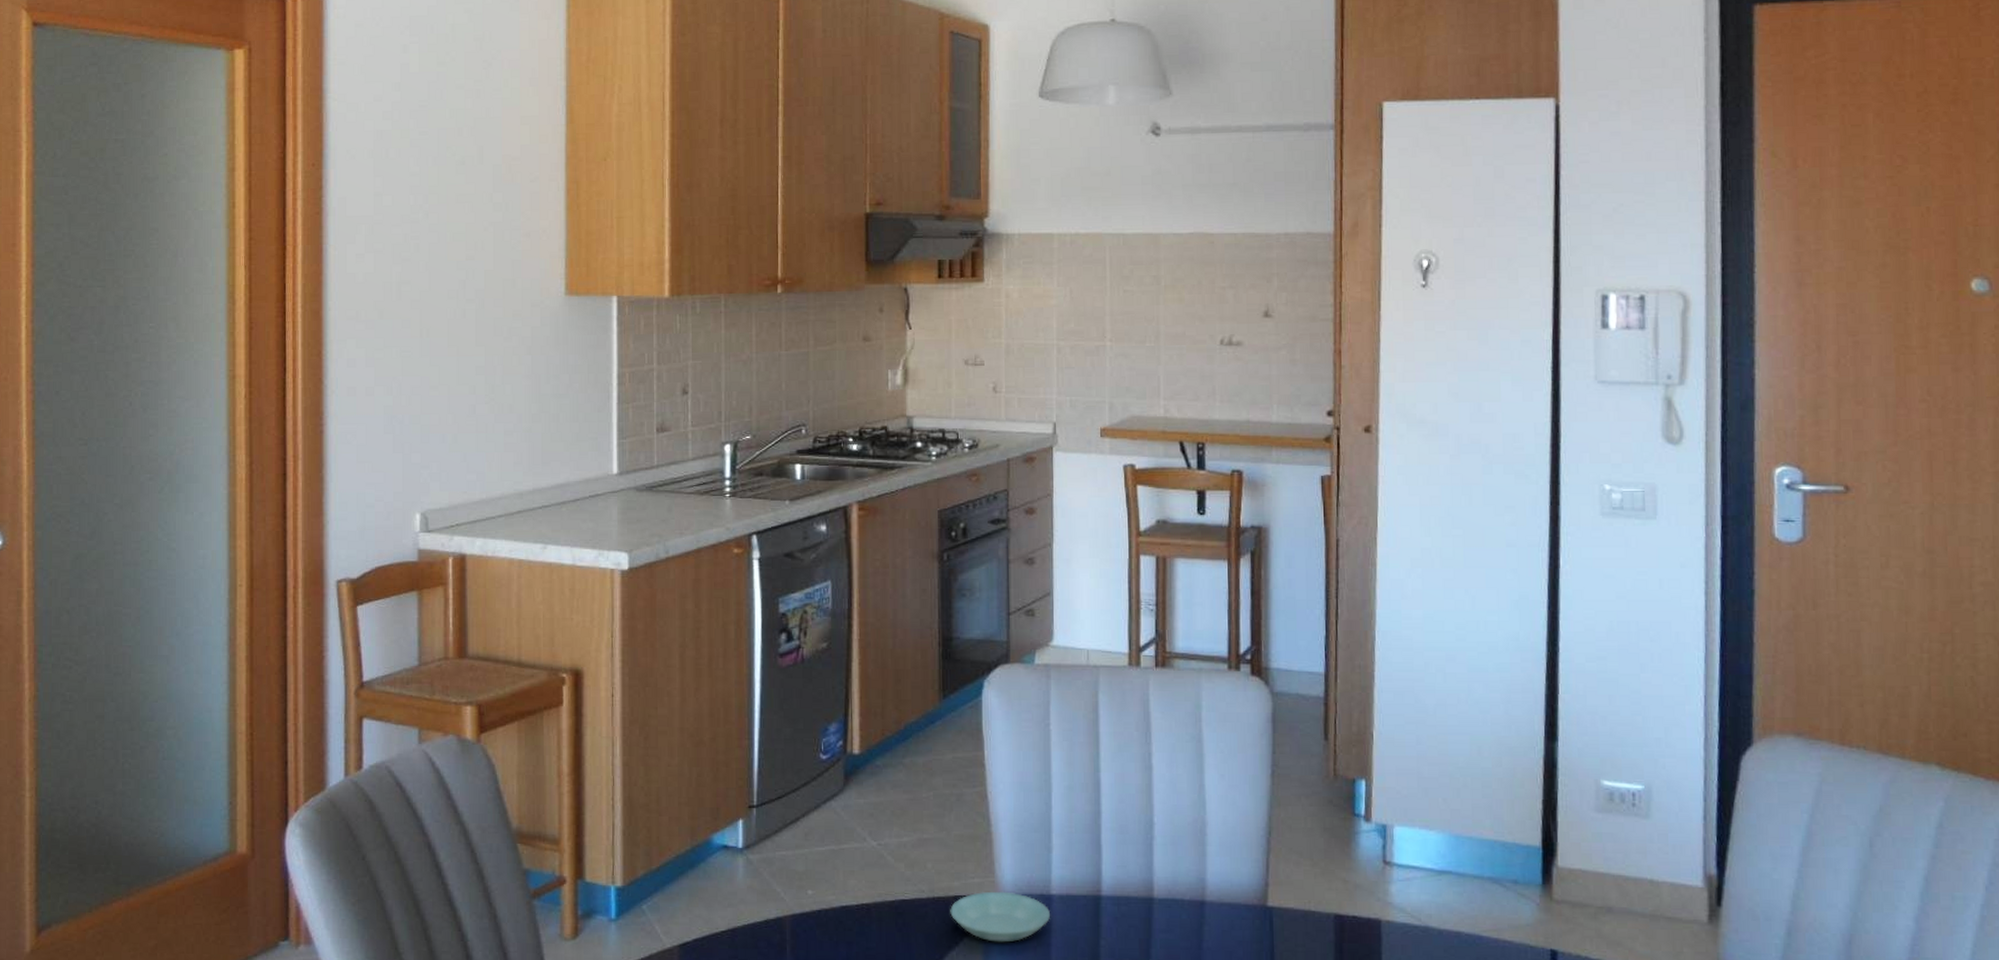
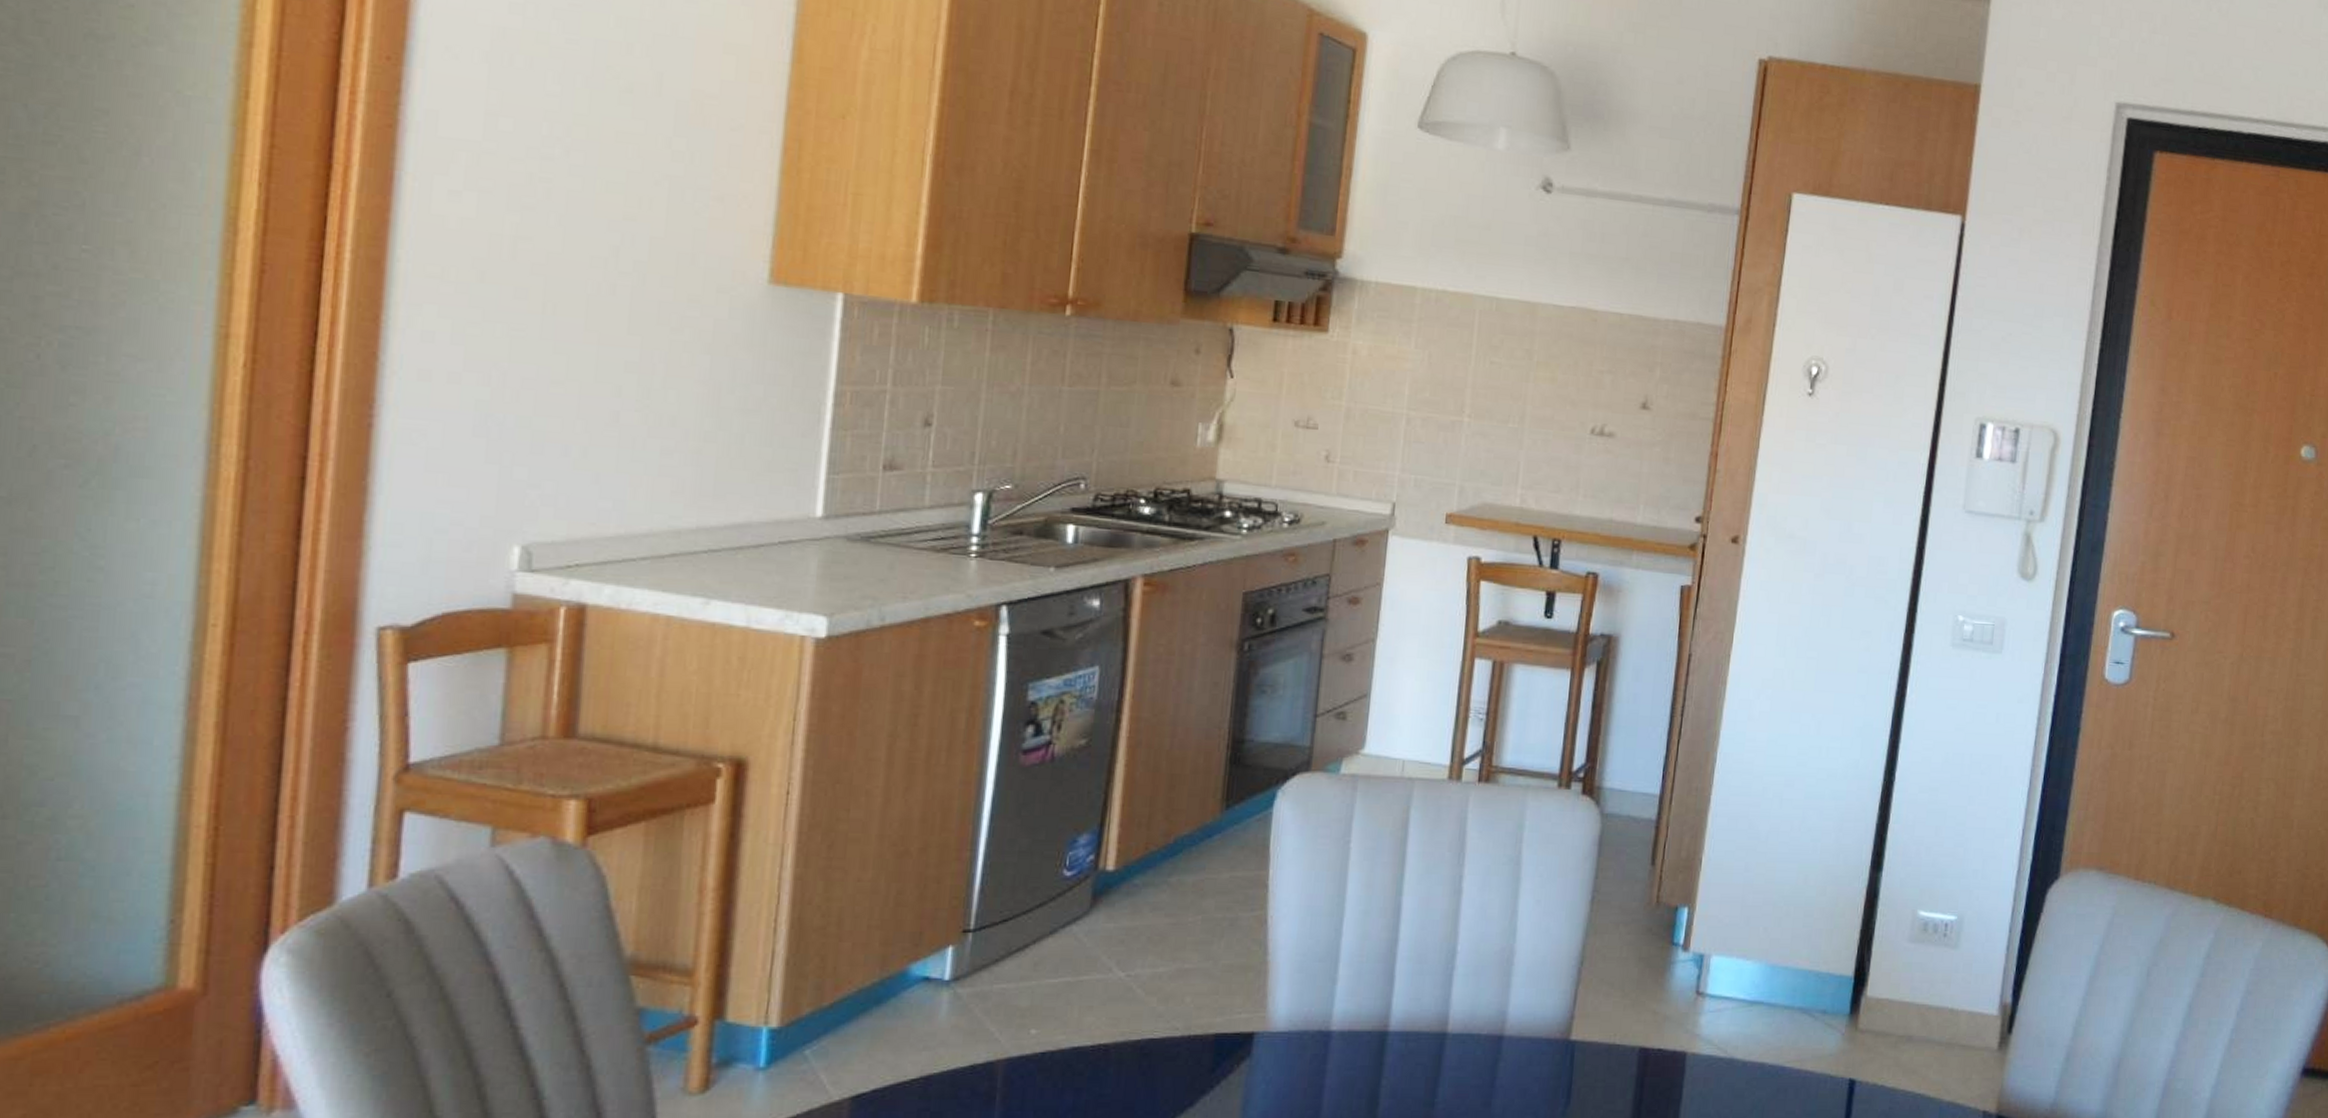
saucer: present [950,891,1051,943] -> none [1207,1028,1328,1085]

